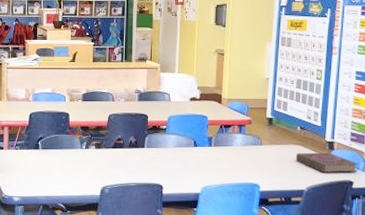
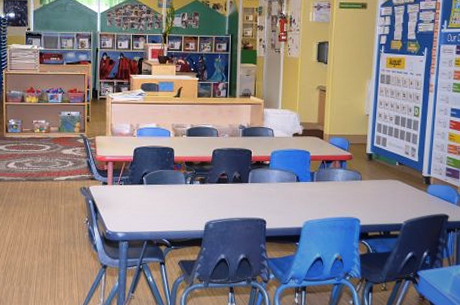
book: present [295,152,359,173] -> none [394,187,453,207]

